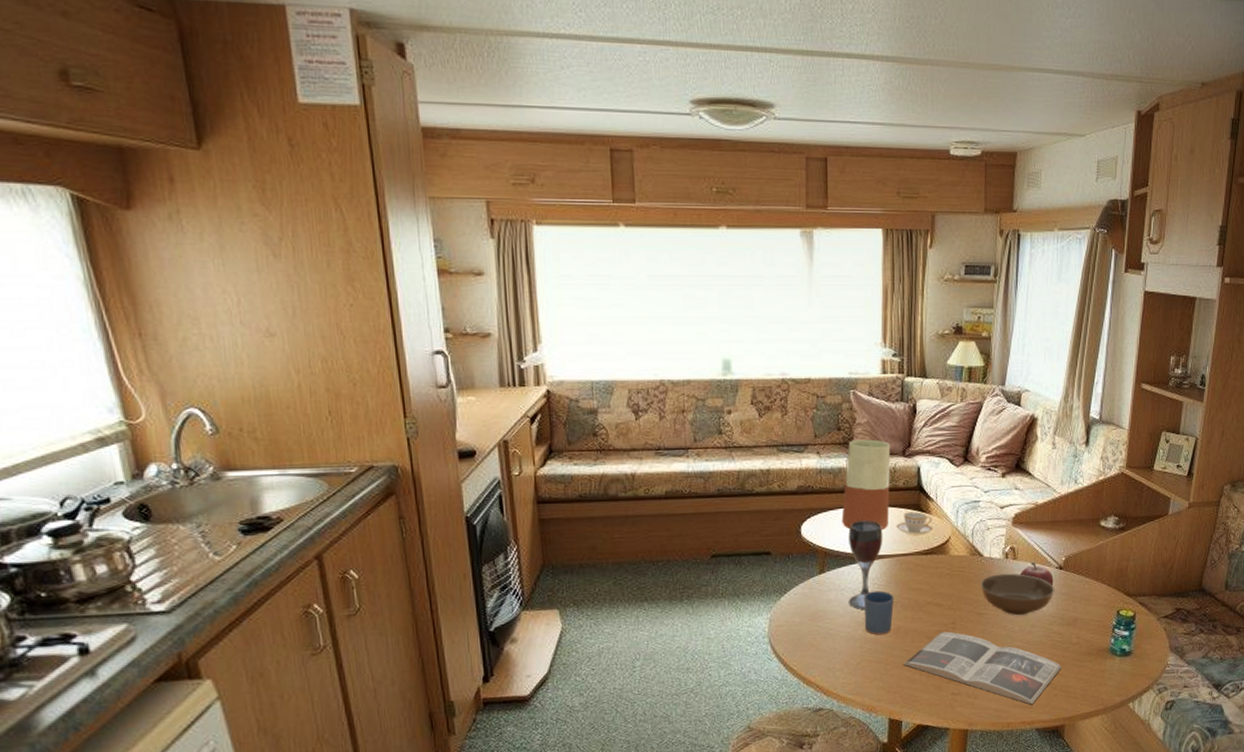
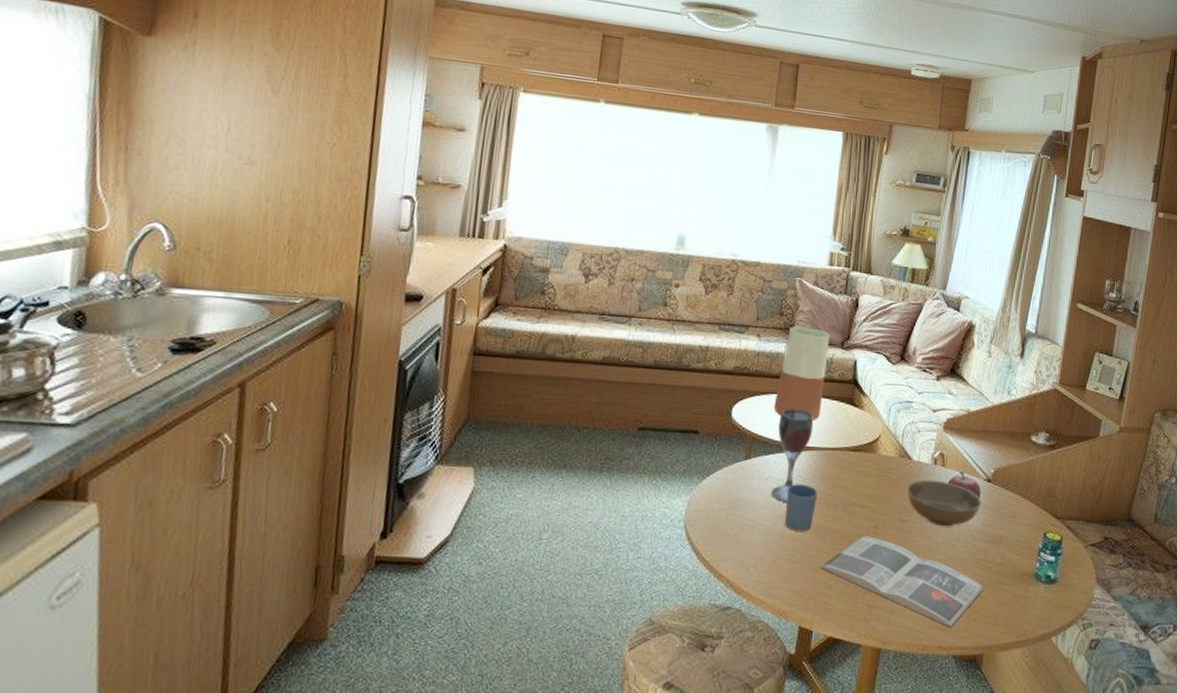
teacup: present [896,512,934,537] -> none [827,405,865,432]

